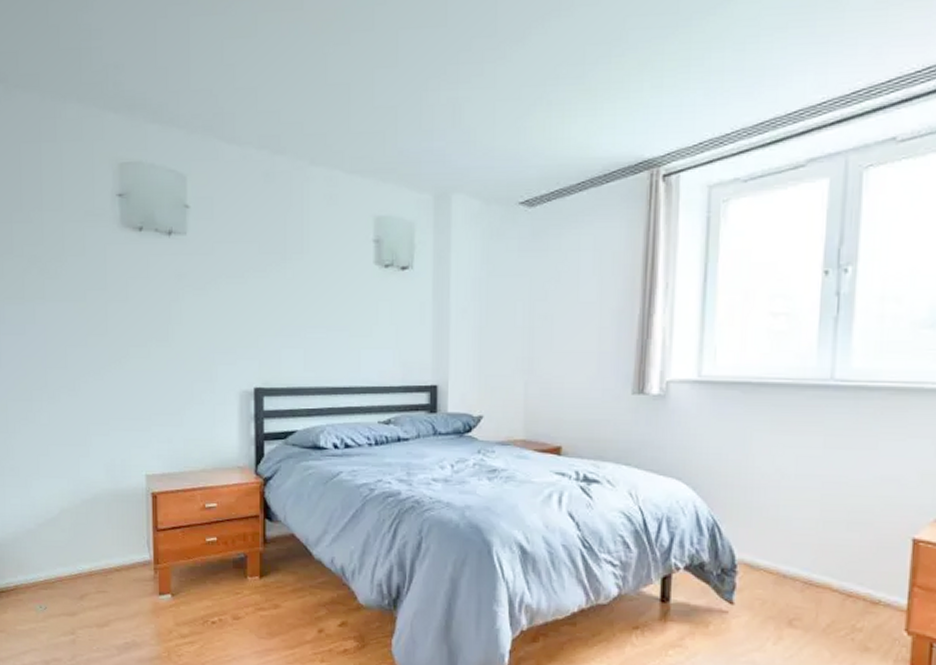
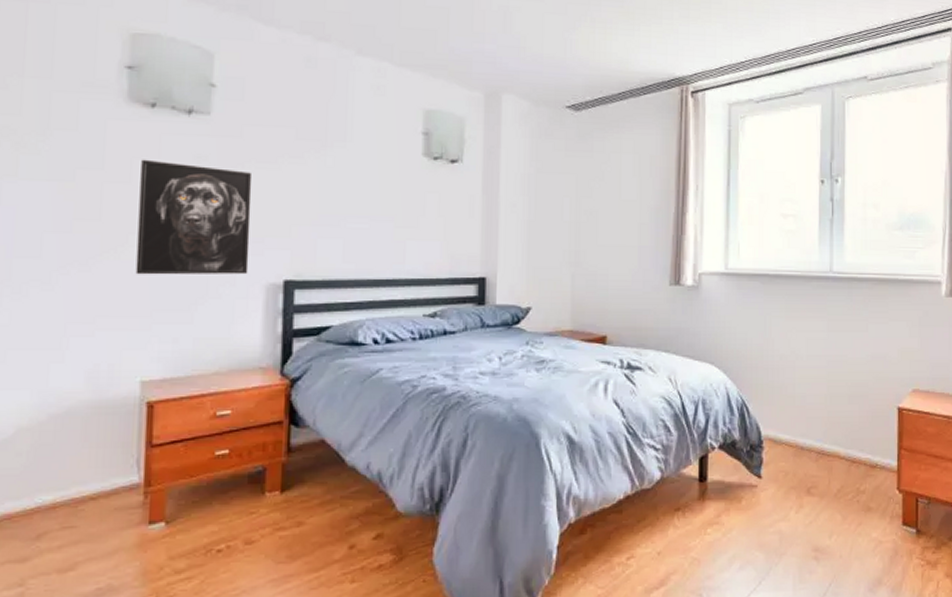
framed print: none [134,279,225,383] -> present [135,159,253,275]

